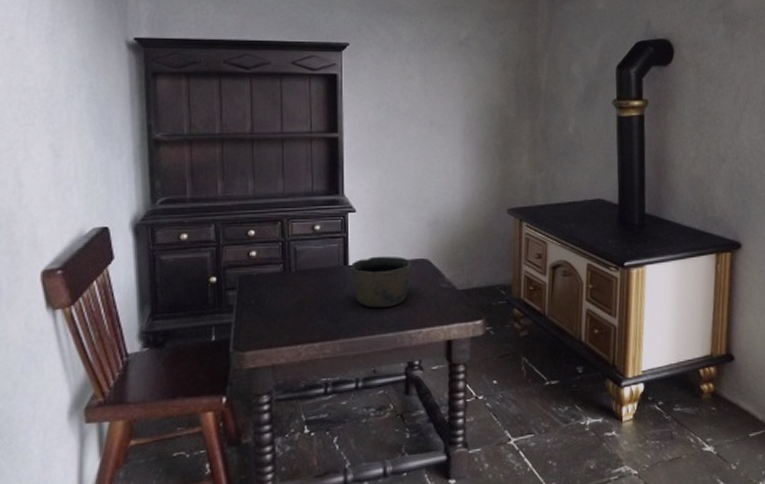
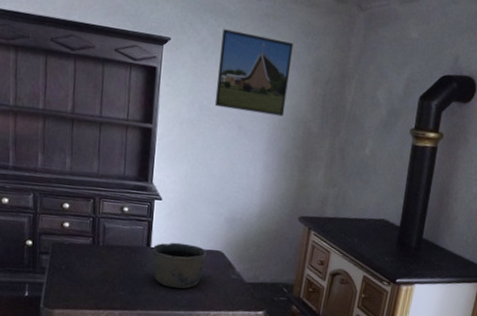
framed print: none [402,26,478,106] -> present [214,28,293,117]

